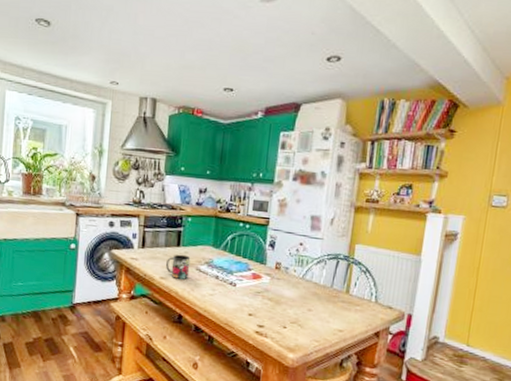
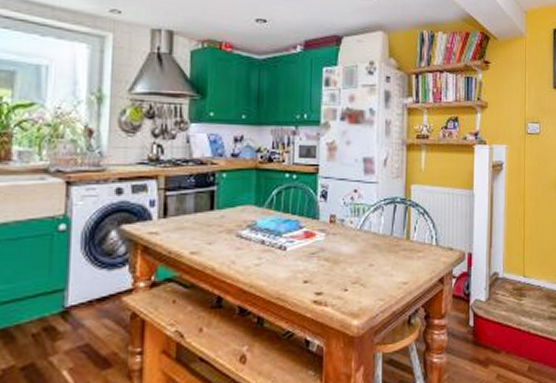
mug: present [165,254,191,280] -> none [196,219,229,251]

